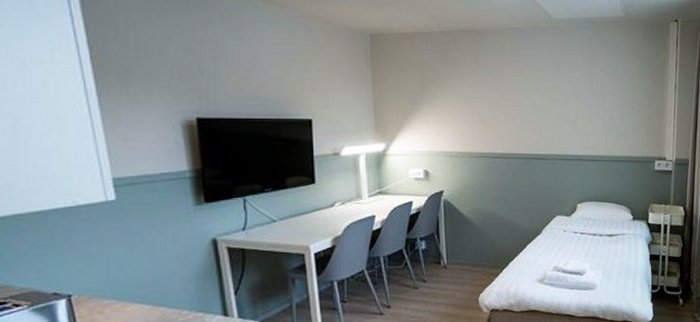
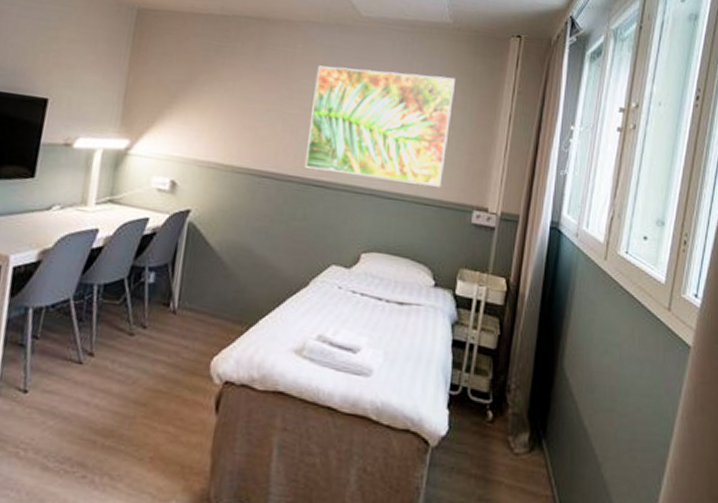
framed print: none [524,60,632,147] -> present [305,65,455,187]

